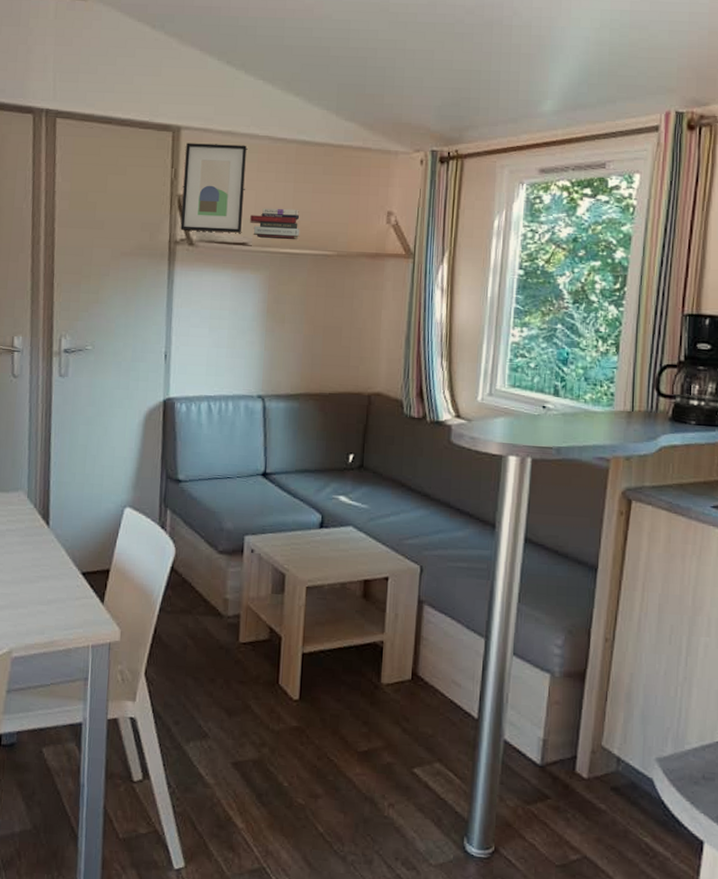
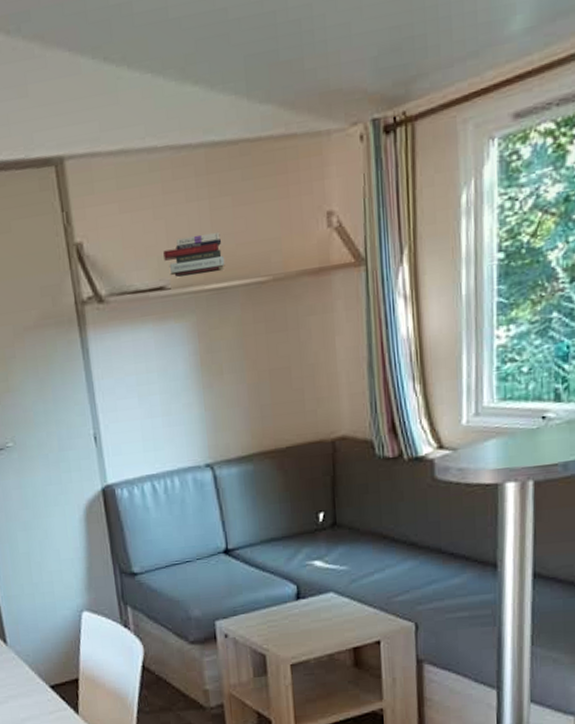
picture frame: present [180,143,248,233] -> none [73,163,156,287]

